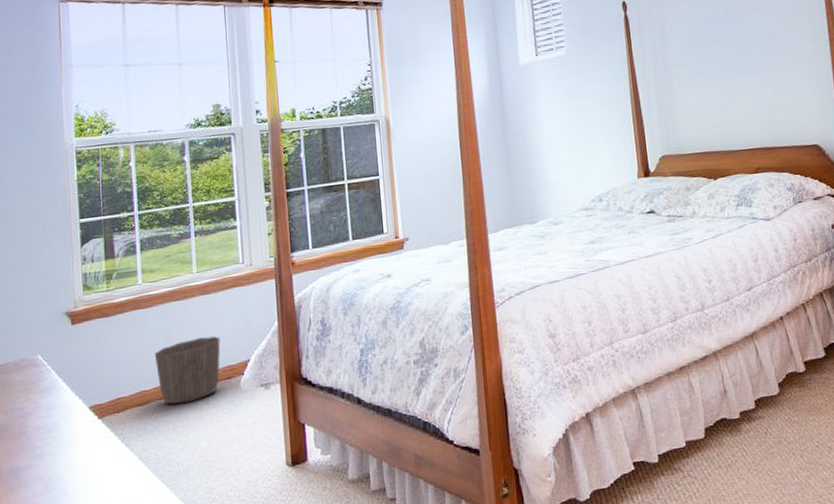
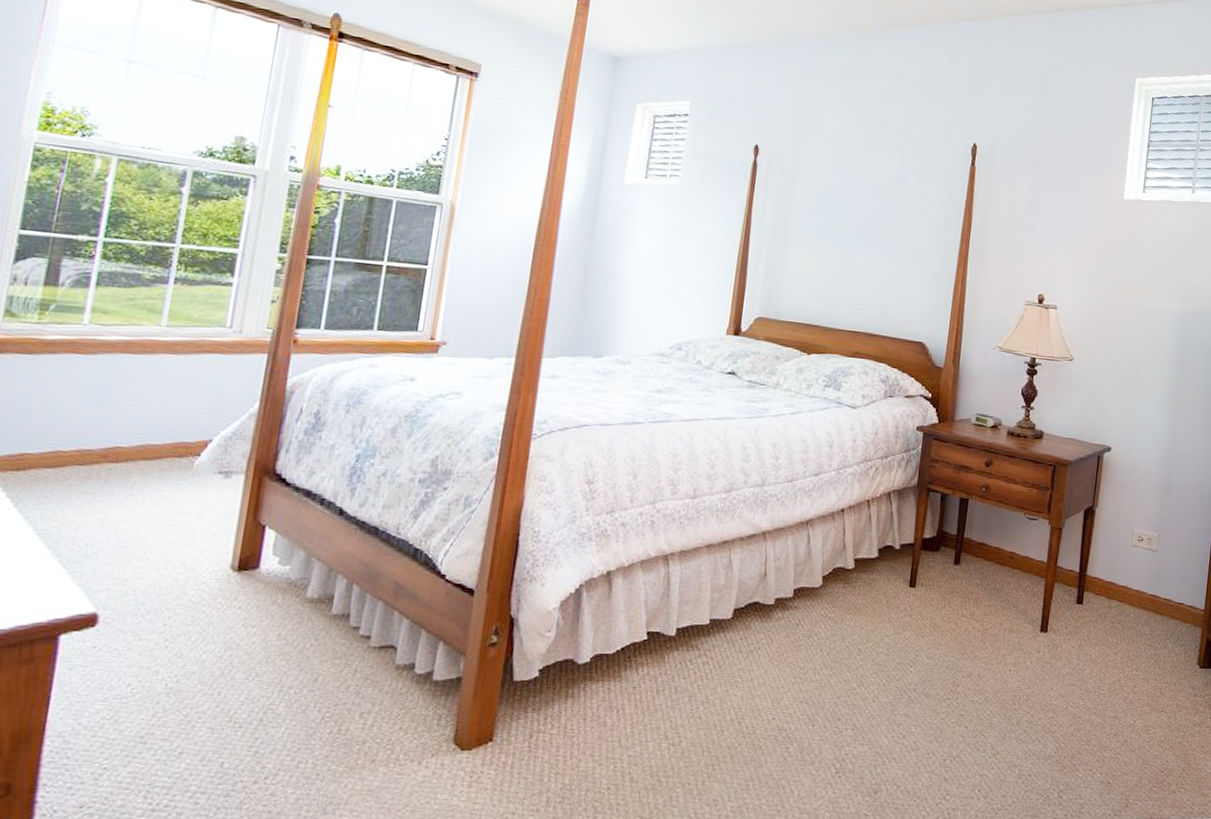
waste basket: present [154,336,221,405] -> none [82,402,179,476]

